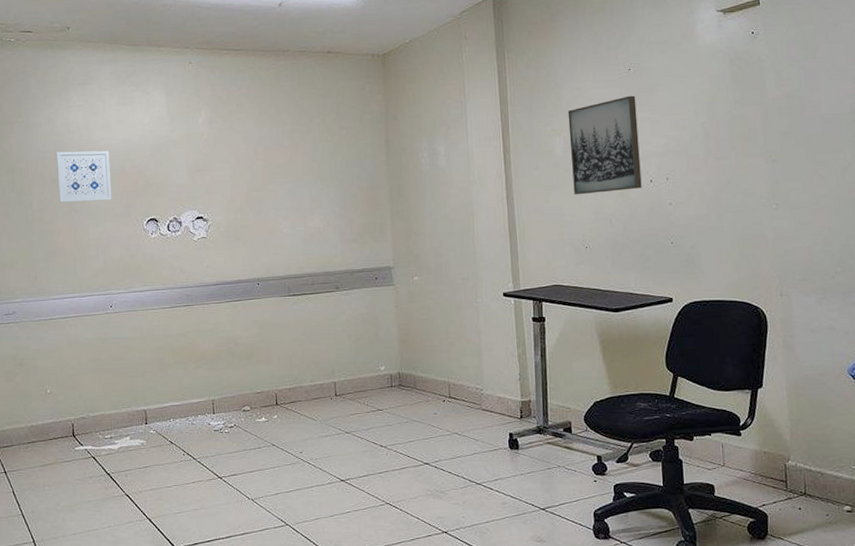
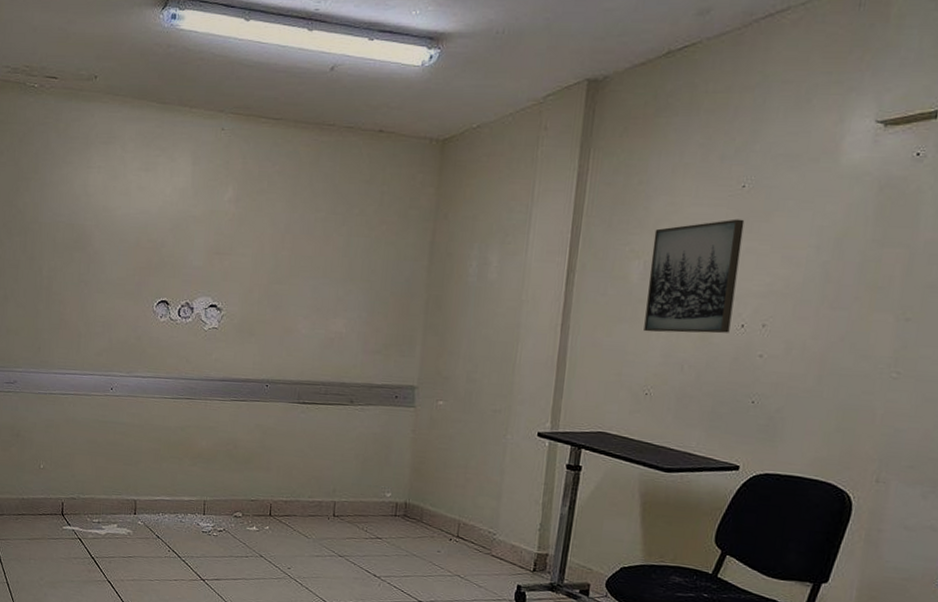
wall art: present [56,150,112,203] -> none [69,216,126,275]

